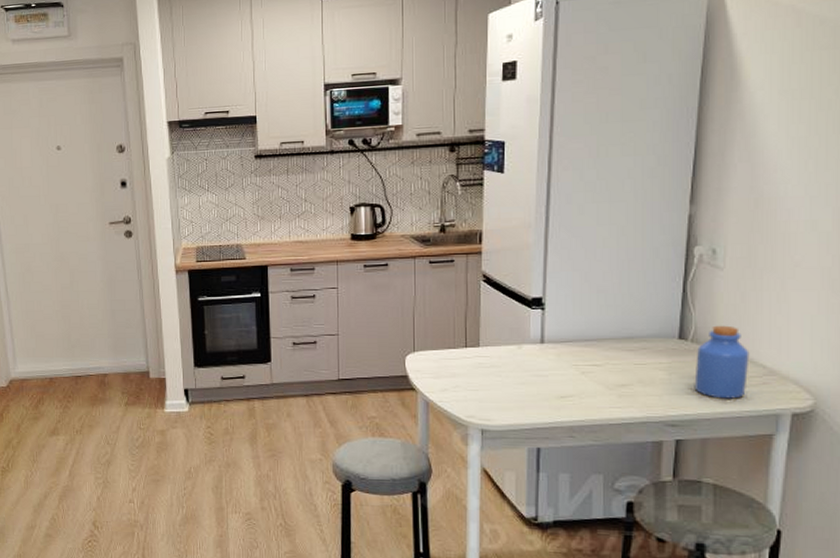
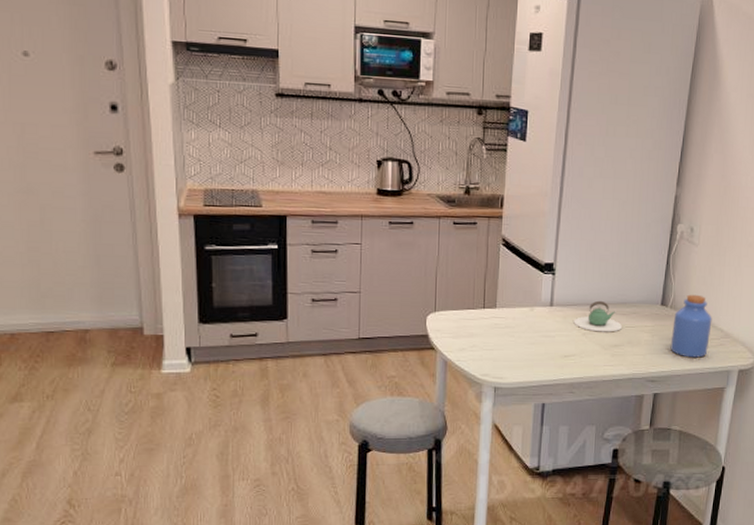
teapot: none [569,335,631,371] -> present [573,300,623,332]

